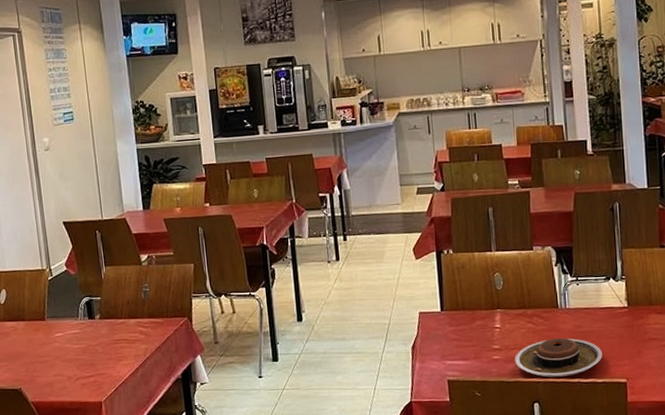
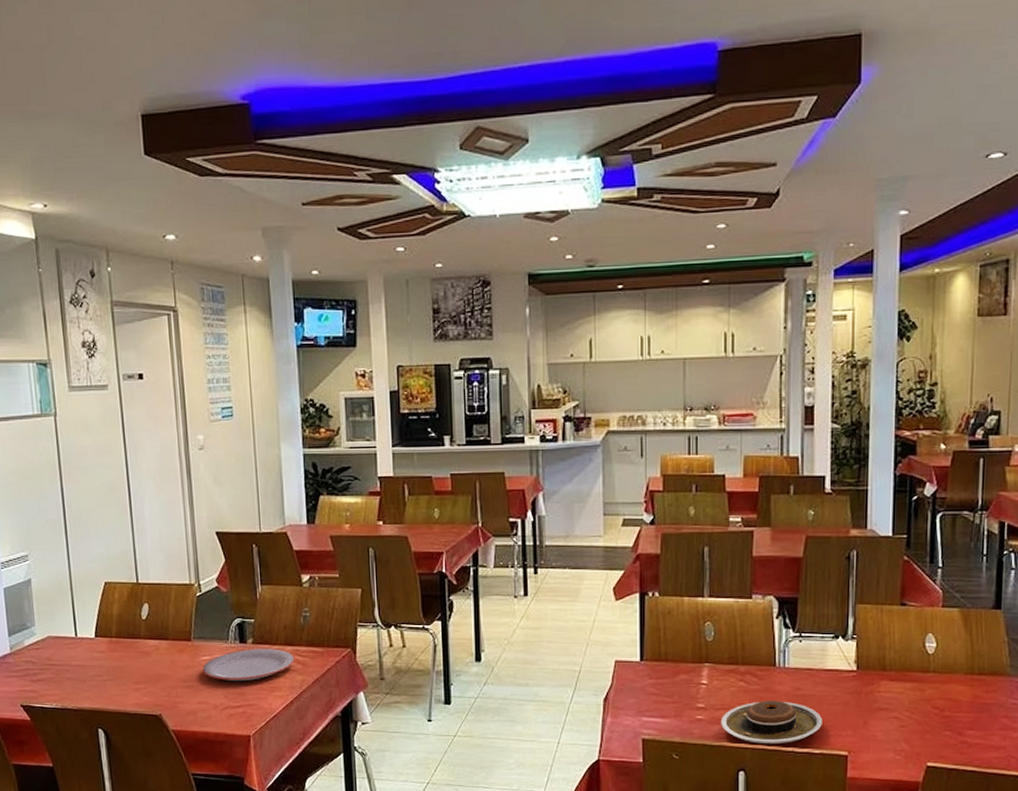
plate: none [56,322,138,354] -> present [203,649,295,682]

